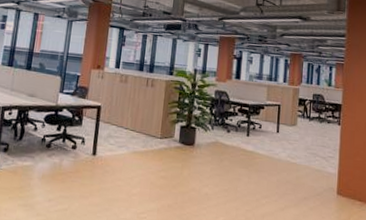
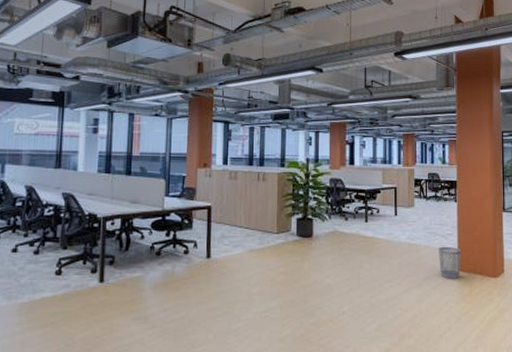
wastebasket: none [318,168,342,203] -> present [439,246,462,279]

